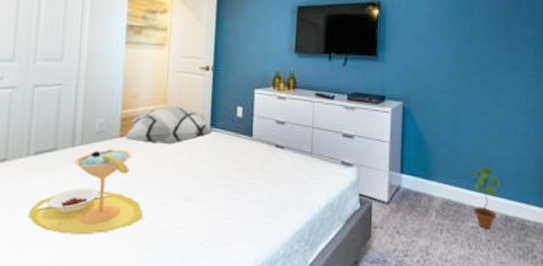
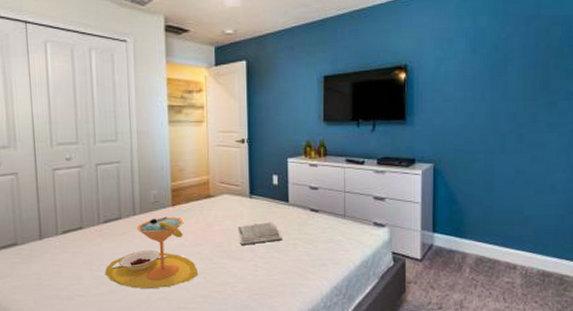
decorative pillow: present [124,106,214,145] -> none [175,177,253,212]
book: none [193,158,243,184] -> present [237,222,283,245]
potted plant: present [472,166,500,229] -> none [507,224,537,284]

